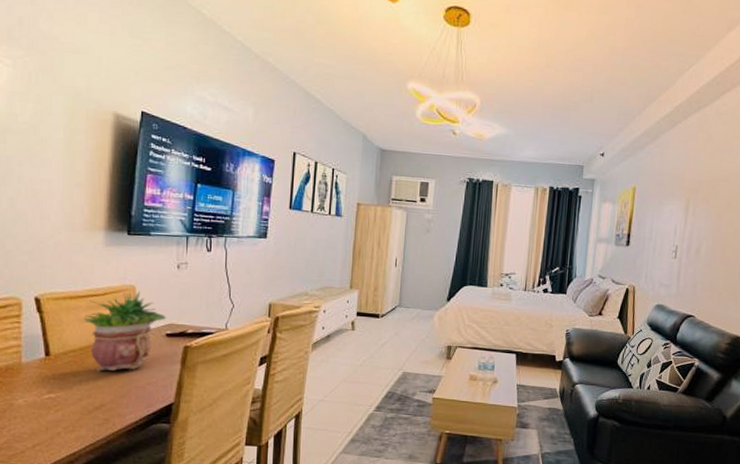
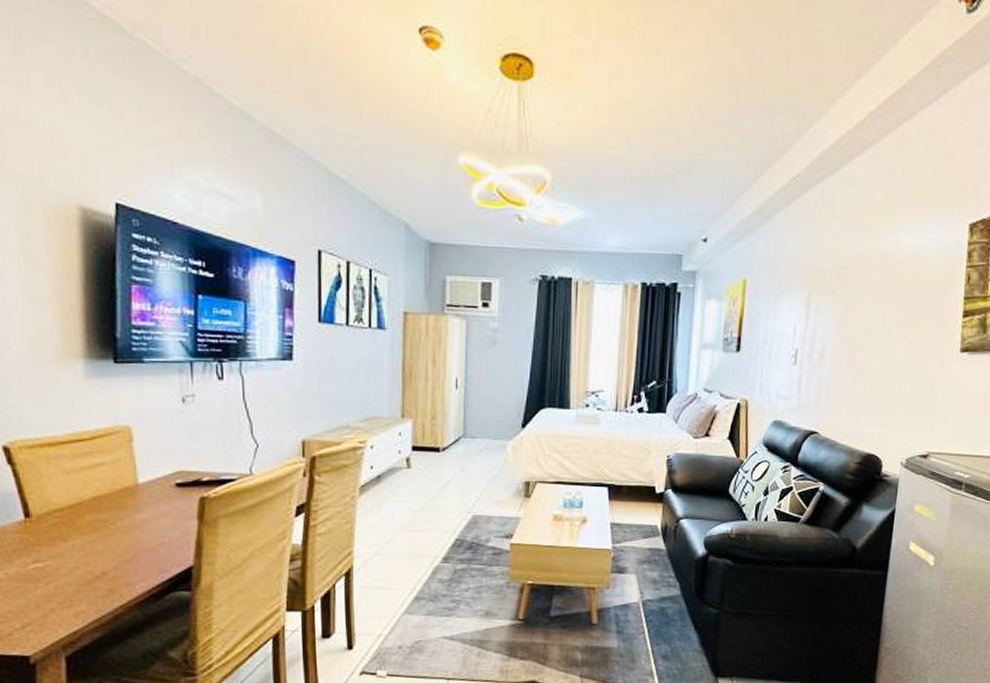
potted plant: present [84,291,167,372] -> none [69,433,175,534]

